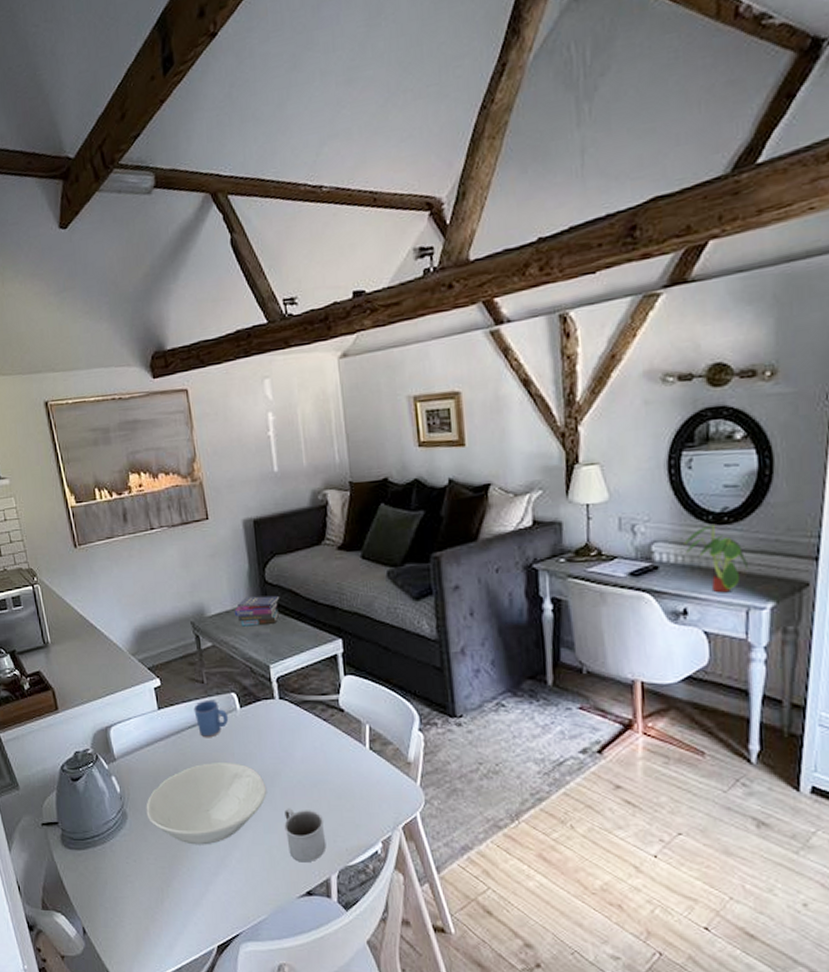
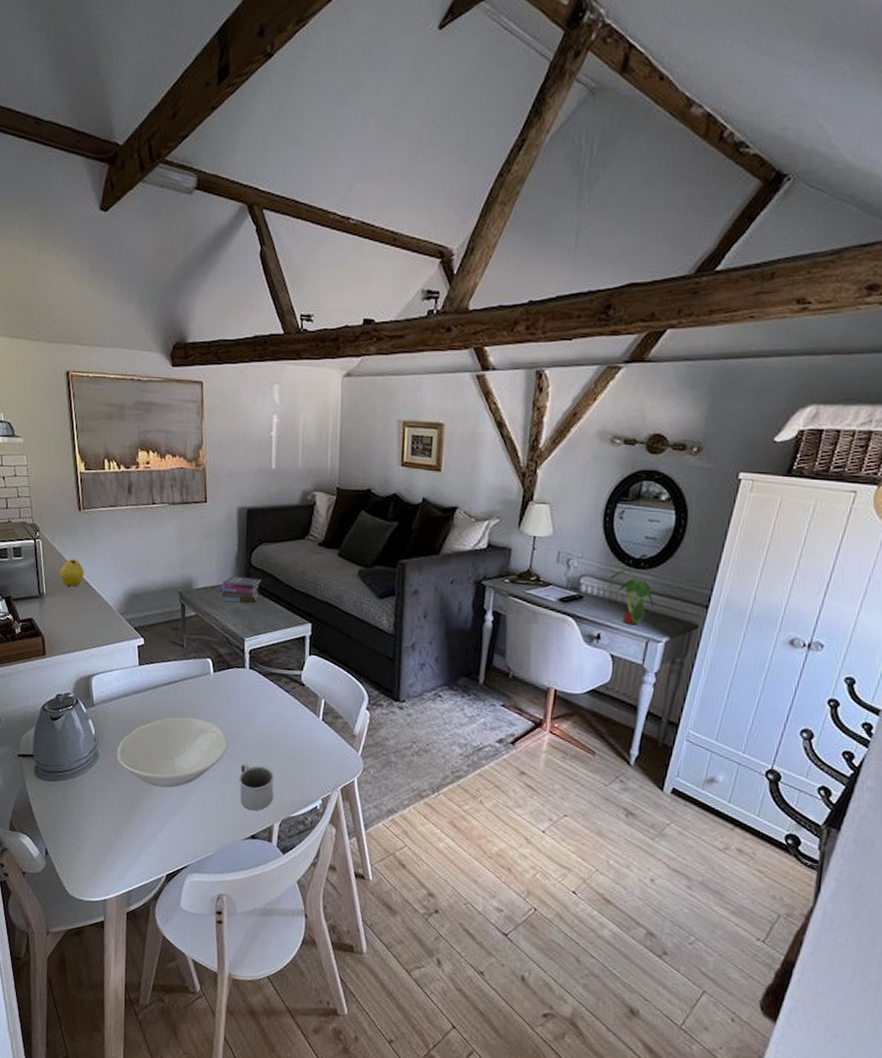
fruit: none [62,600,88,632] -> present [60,558,84,587]
mug: present [193,699,229,737] -> none [171,662,202,695]

